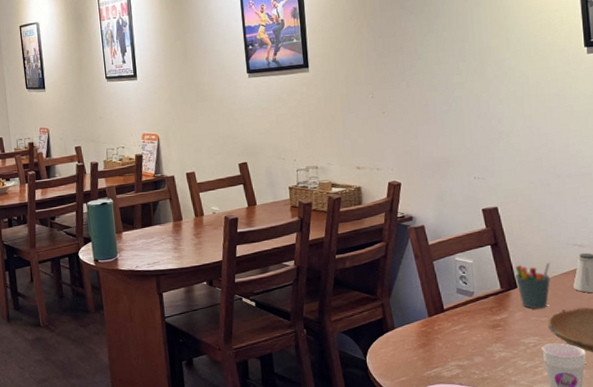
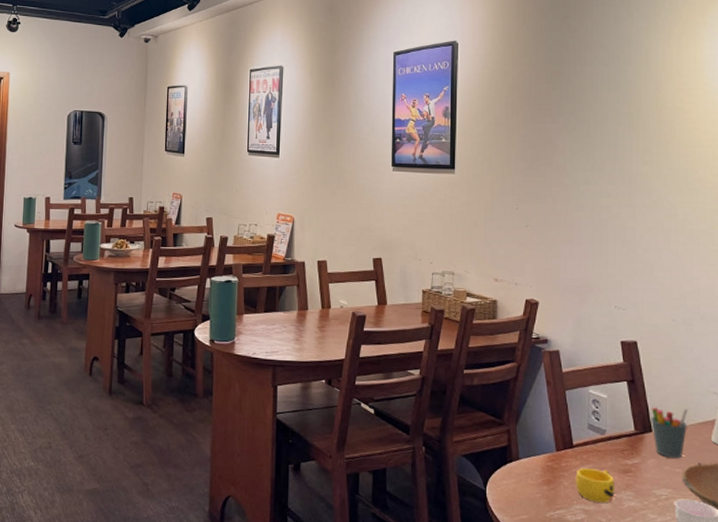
cup: none [448,327,486,357] -> present [575,468,615,503]

